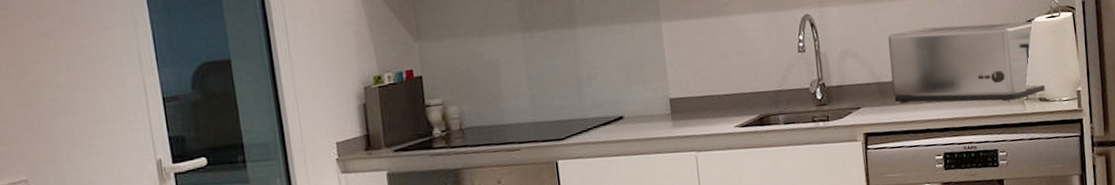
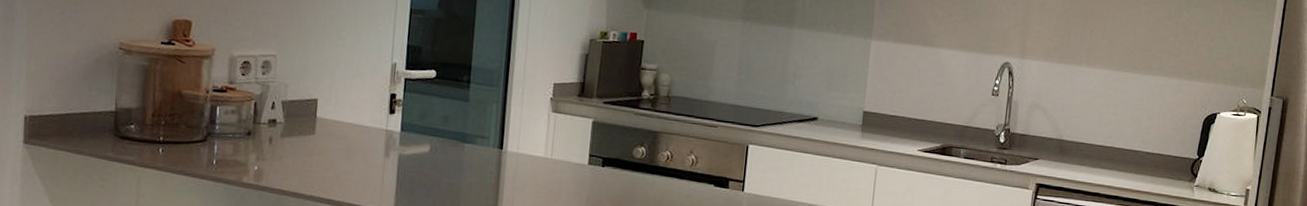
toaster: present [888,21,1047,103] -> none [1071,97,1219,185]

